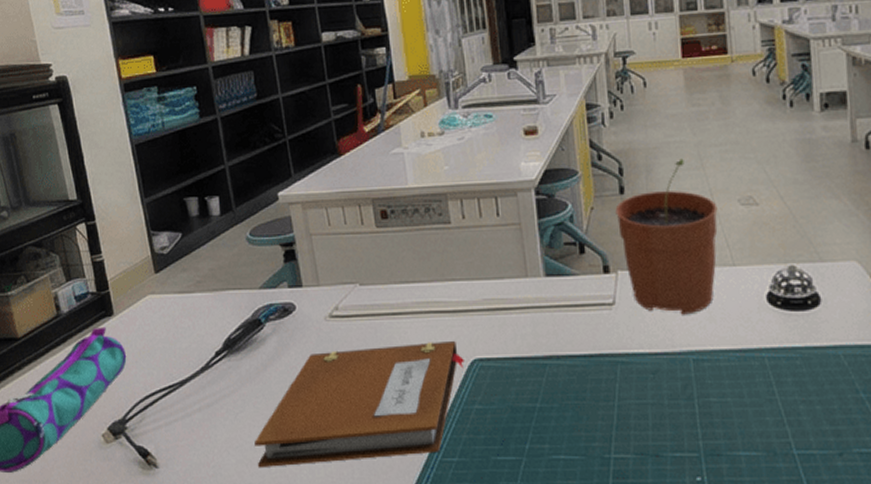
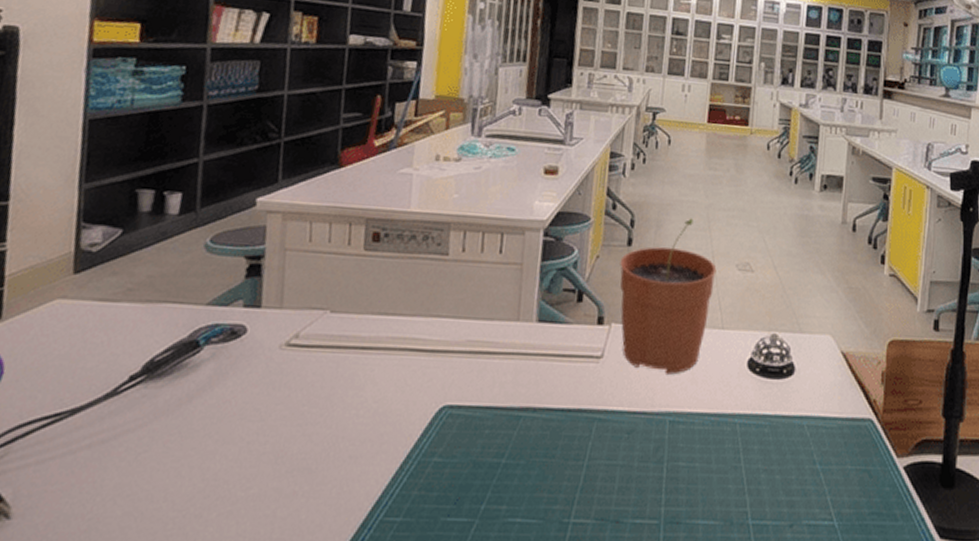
notebook: present [255,340,464,468] -> none [150,382,433,523]

